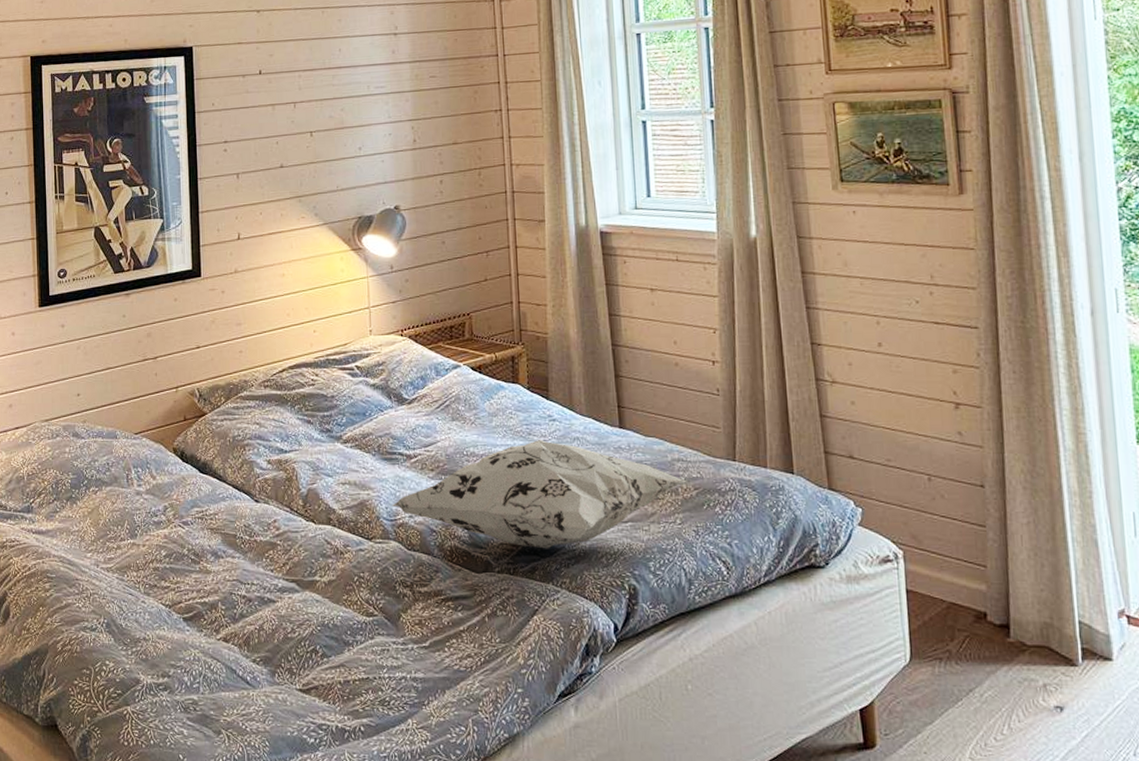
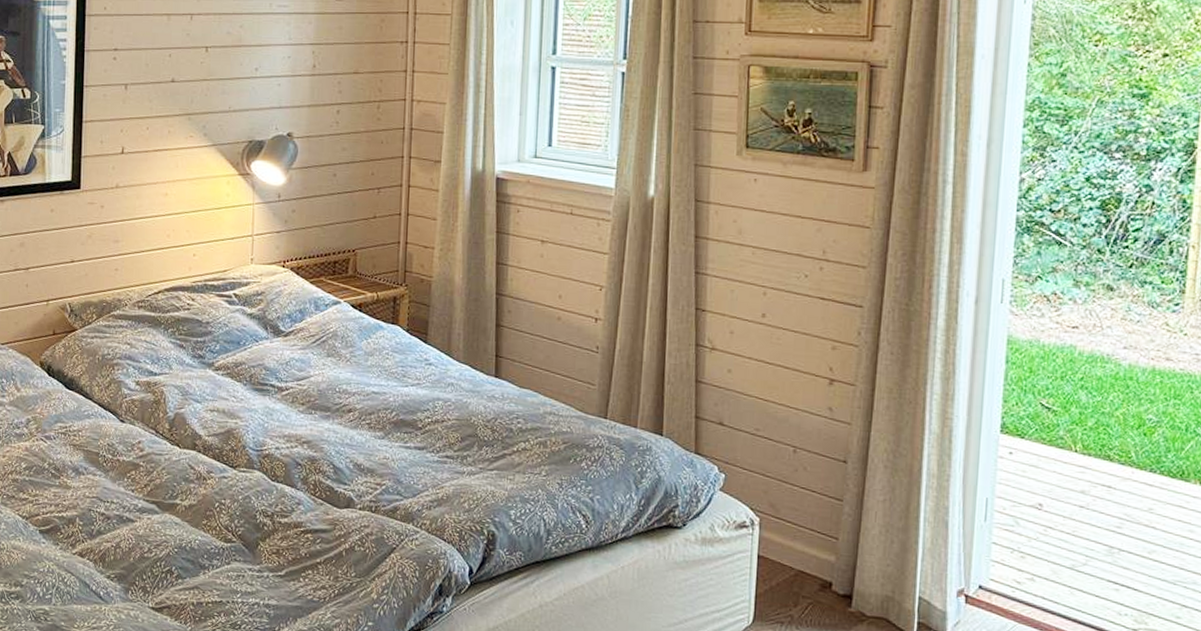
decorative pillow: present [391,439,687,549] -> none [258,381,557,491]

